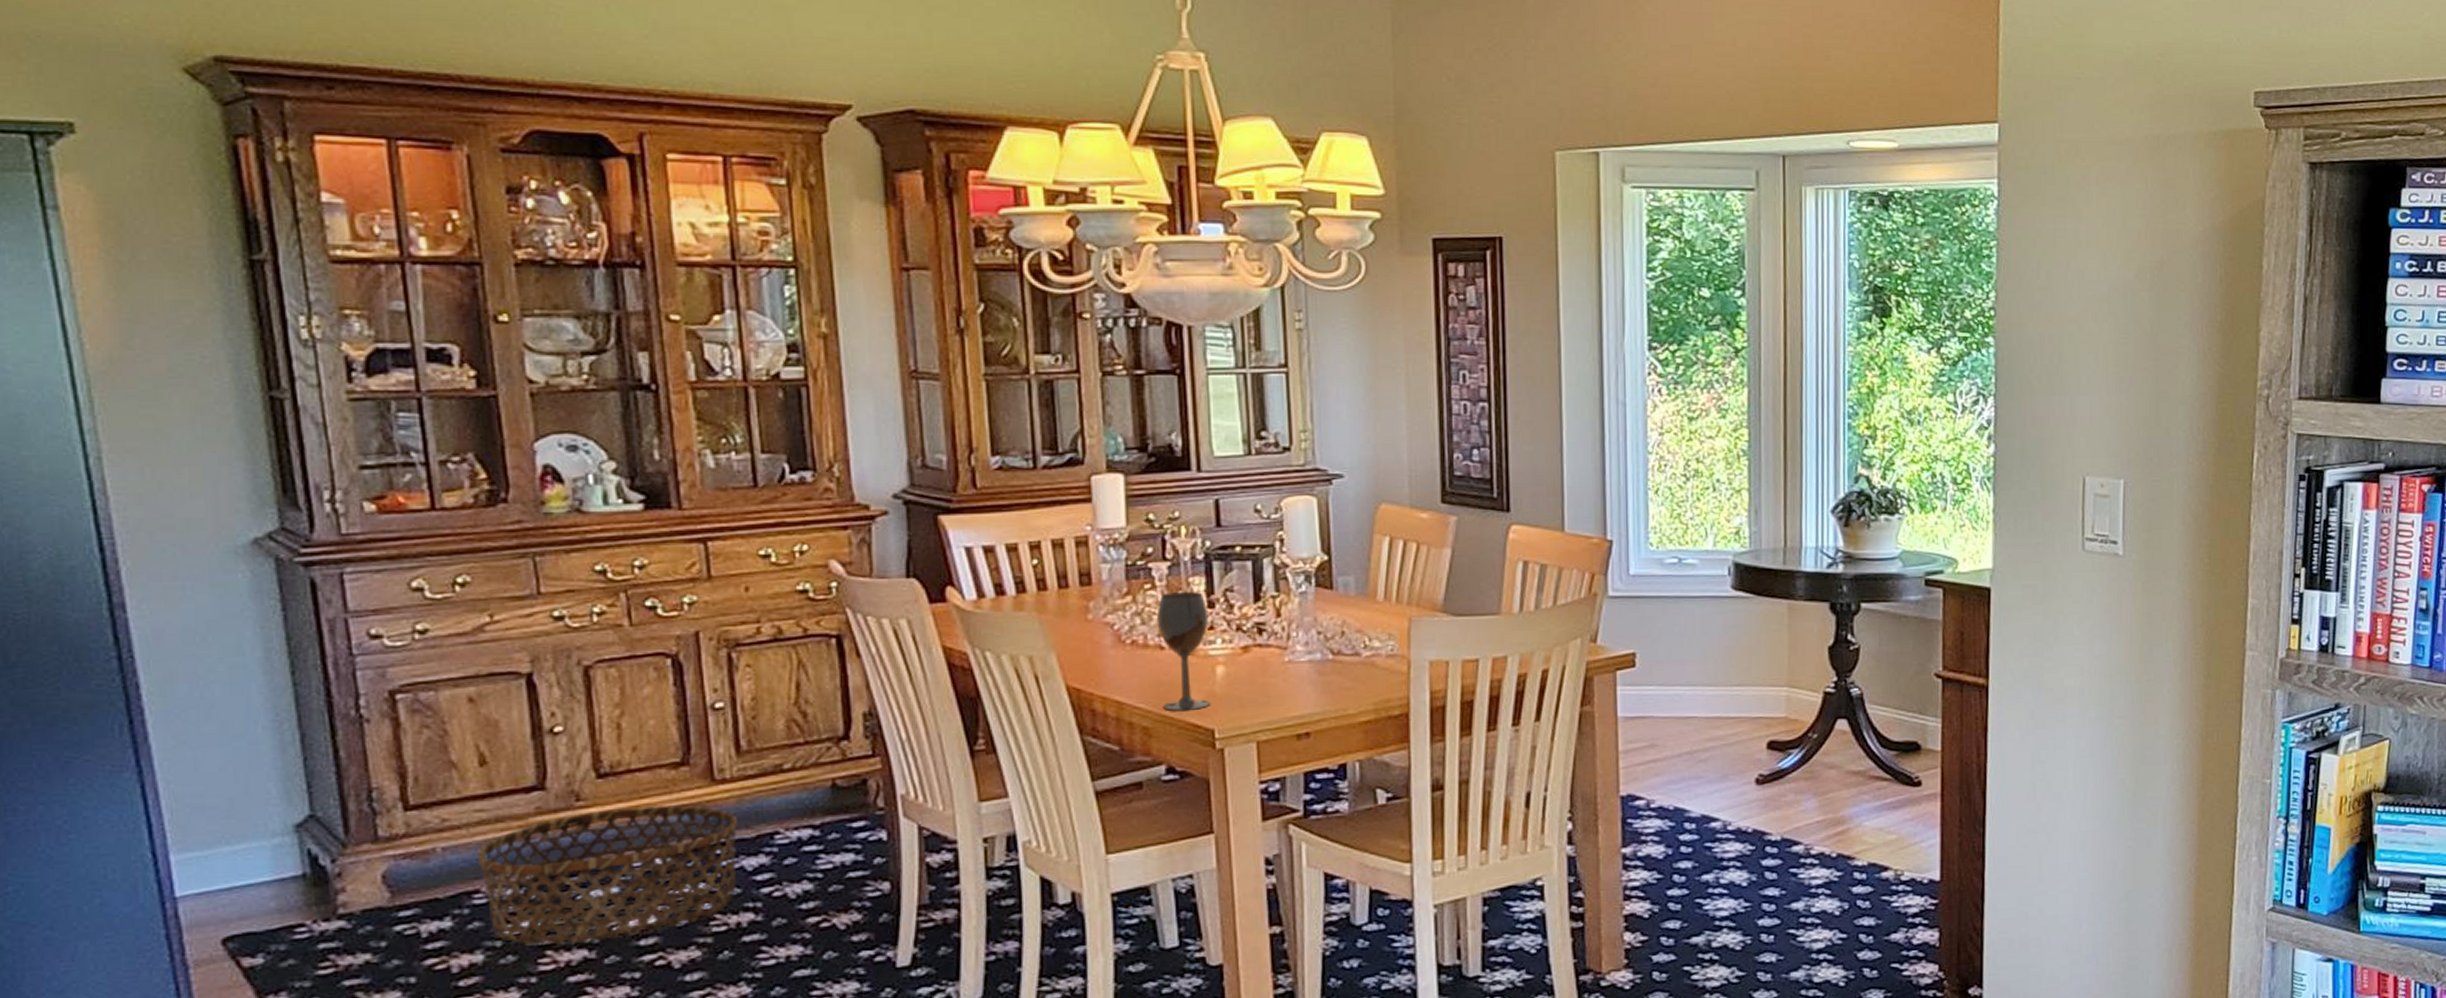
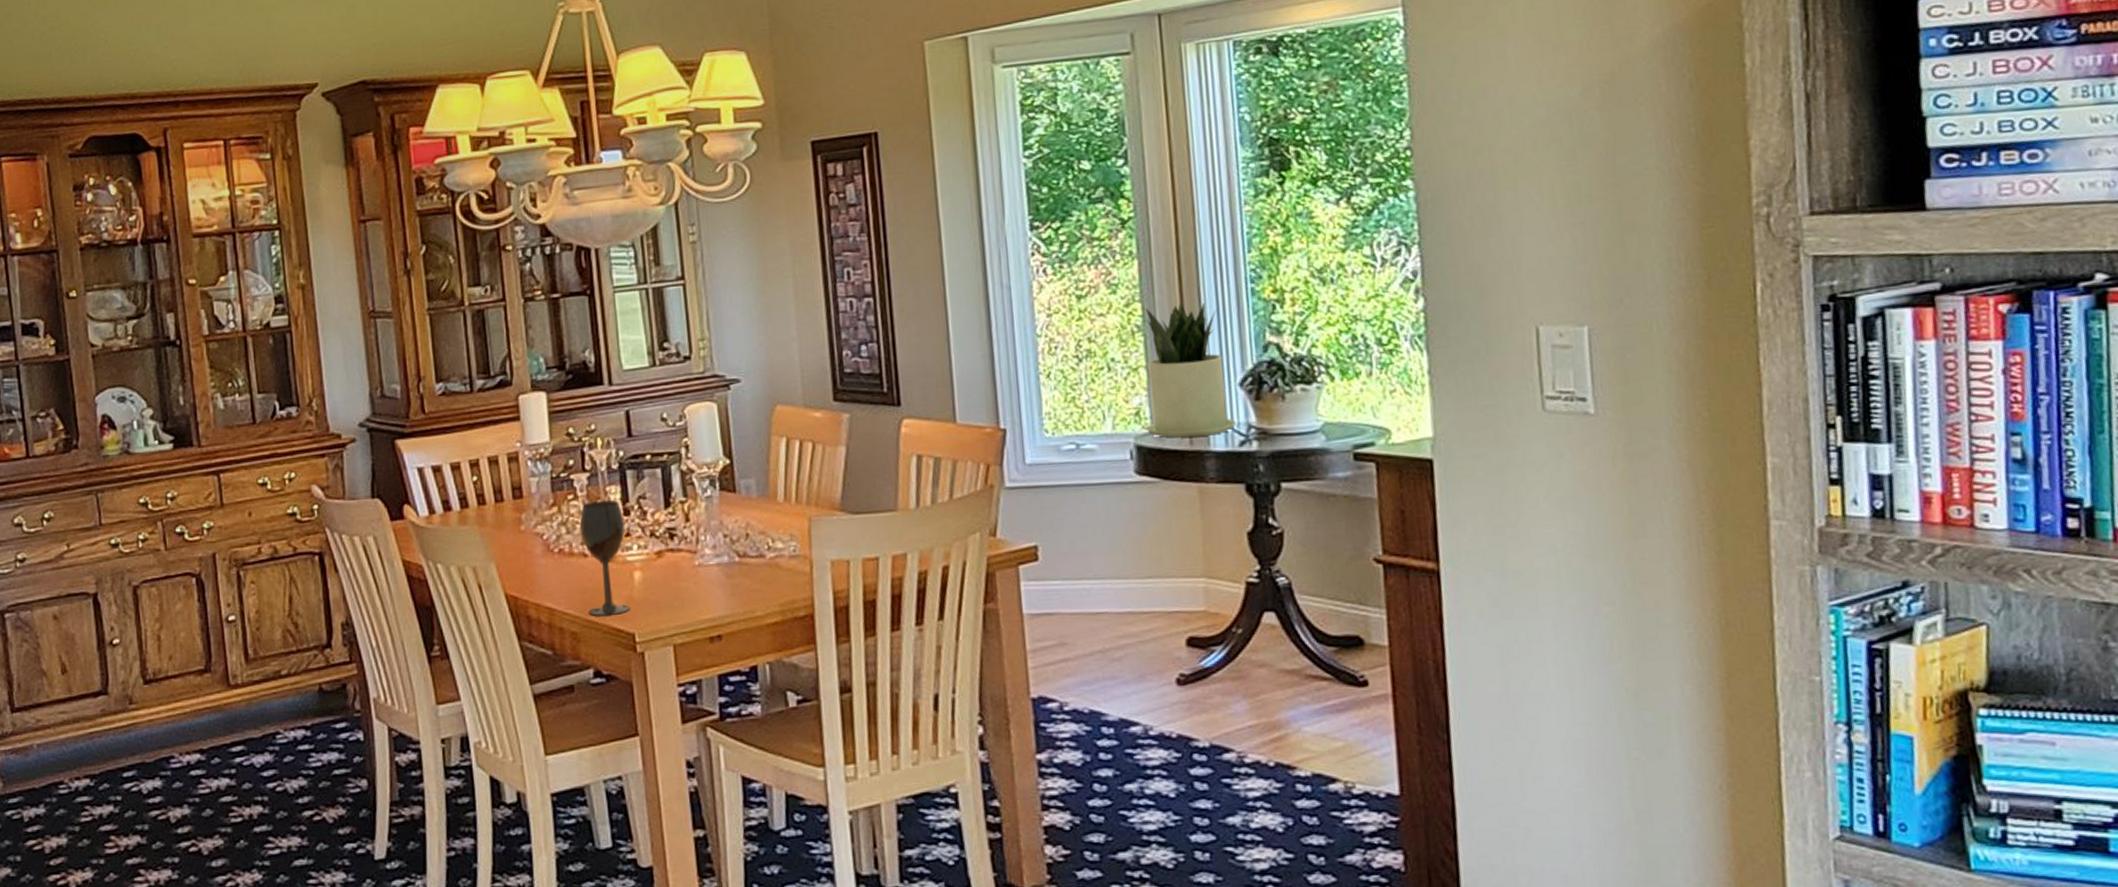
basket: present [476,804,737,946] -> none [61,707,249,831]
planter: none [1744,432,1826,558] -> present [1145,302,1237,438]

